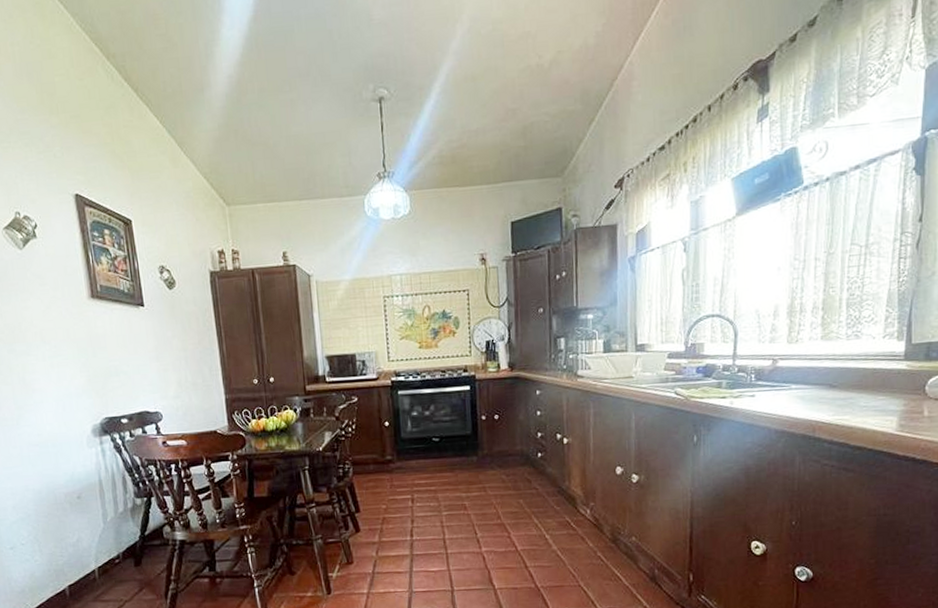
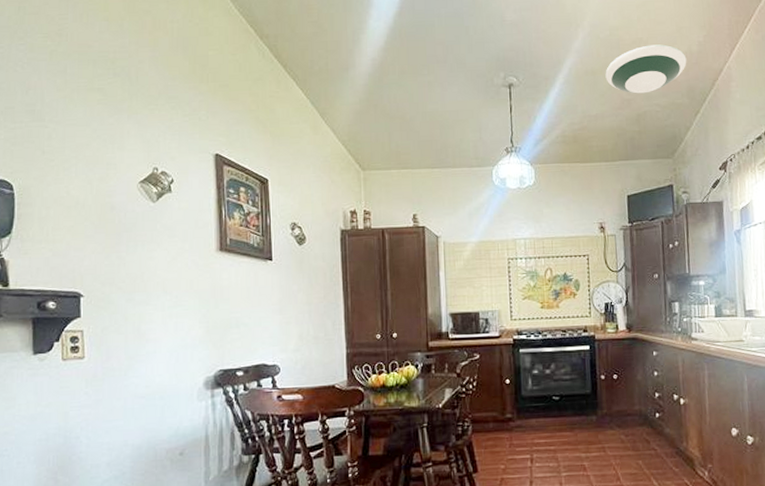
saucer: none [487,38,582,102] -> present [605,44,687,94]

